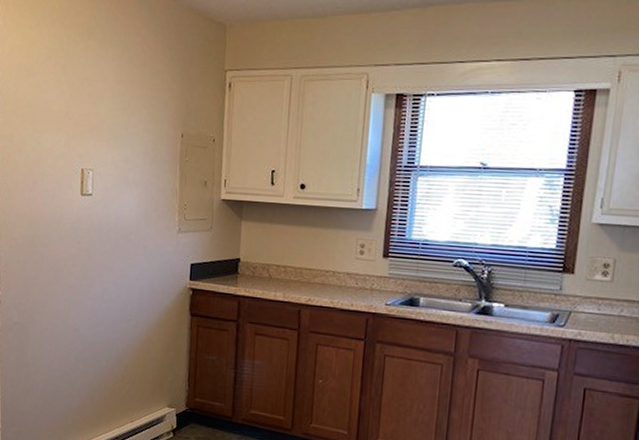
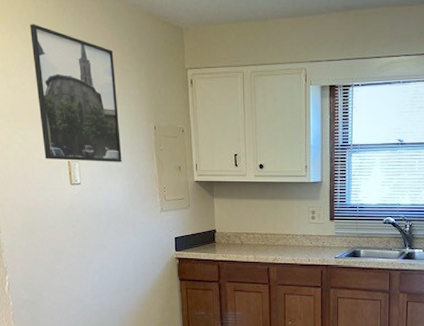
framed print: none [57,19,146,173] -> present [29,24,122,162]

